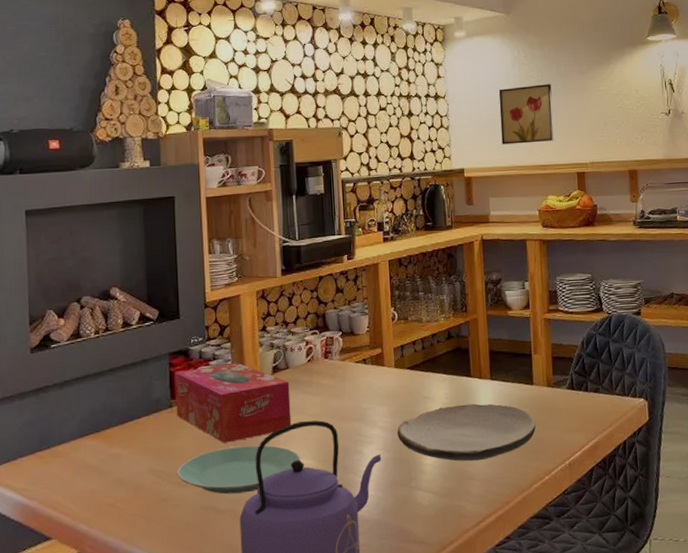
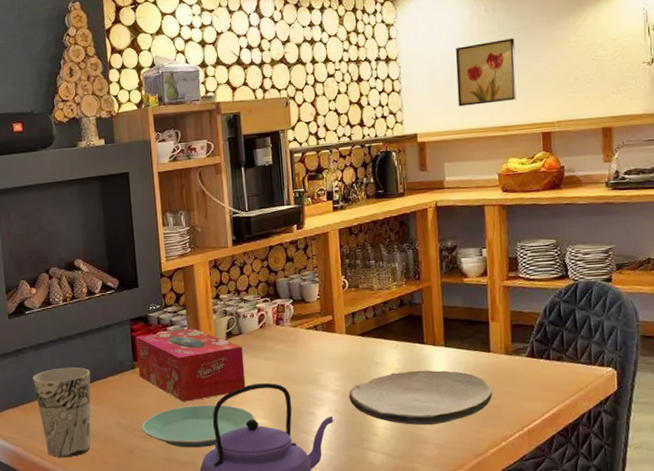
cup: none [55,406,122,511] -> present [32,367,91,457]

